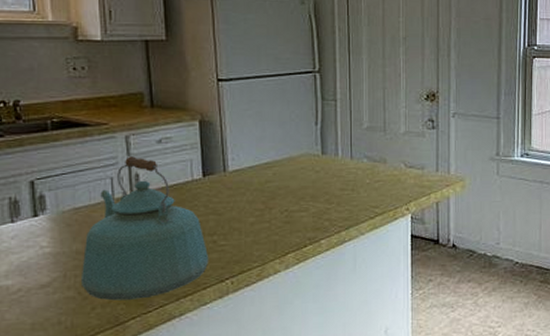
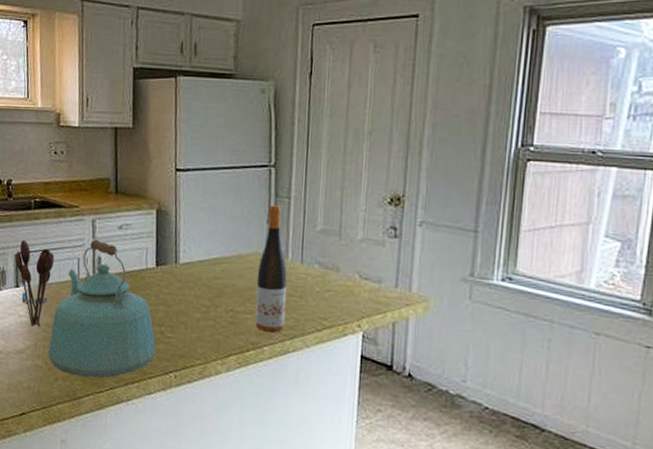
utensil holder: none [31,164,82,258] -> present [15,239,55,328]
wine bottle: none [309,108,340,225] -> present [255,205,287,332]

